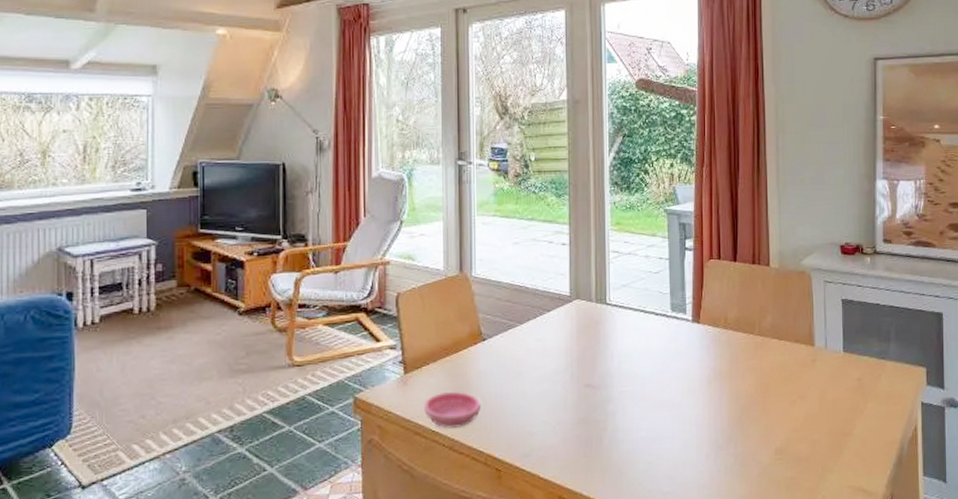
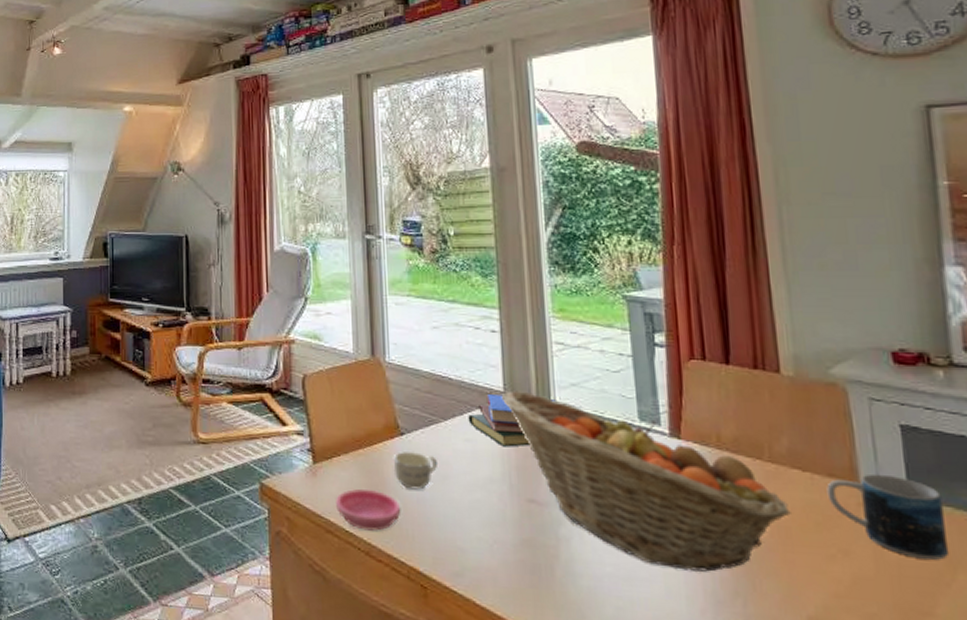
cup: none [475,353,514,388] -> present [393,451,439,490]
book: none [540,298,610,343] -> present [468,394,556,447]
fruit basket: none [567,294,770,427] -> present [501,391,791,572]
mug: none [794,337,864,396] -> present [826,473,949,560]

